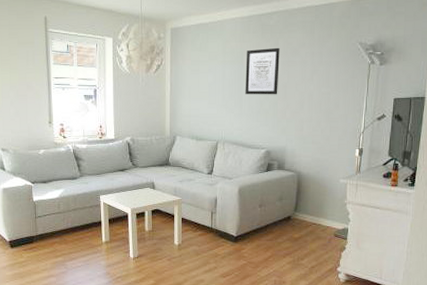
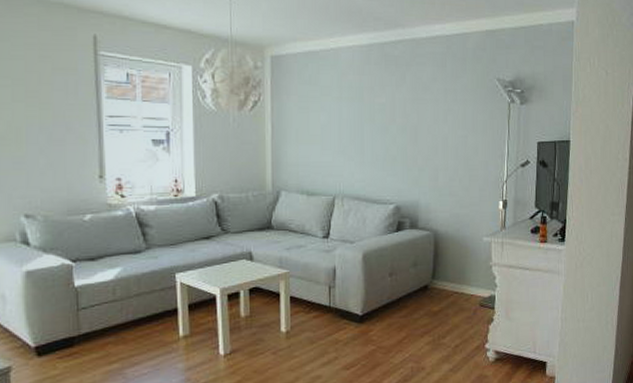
wall art: present [245,47,280,95] -> none [367,82,408,139]

